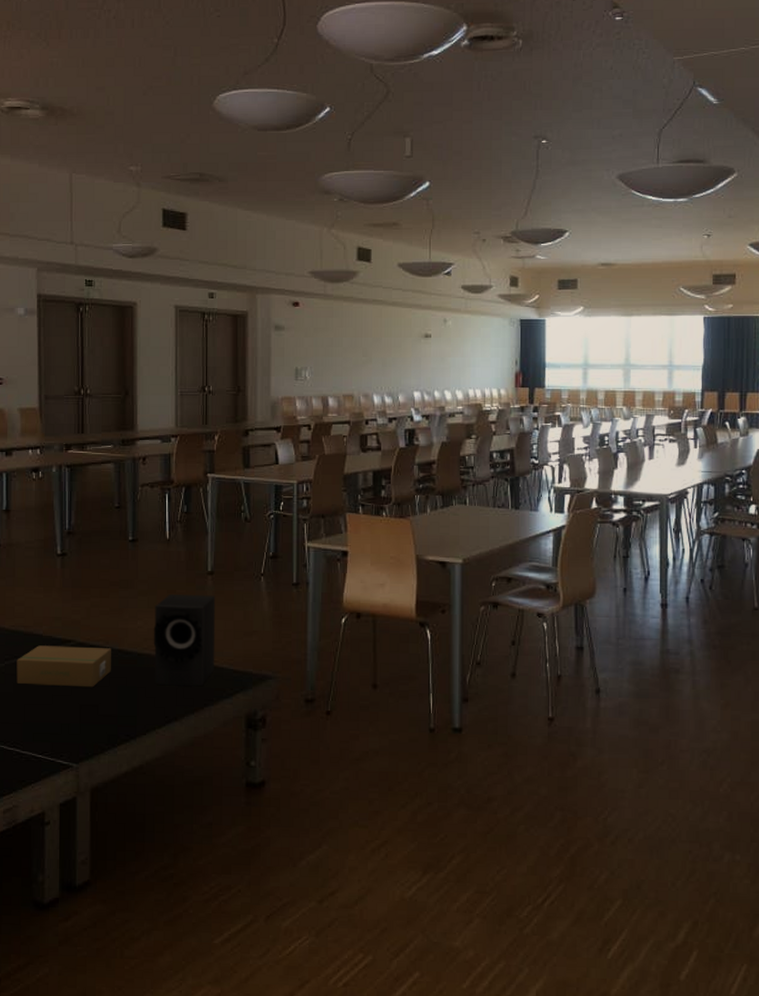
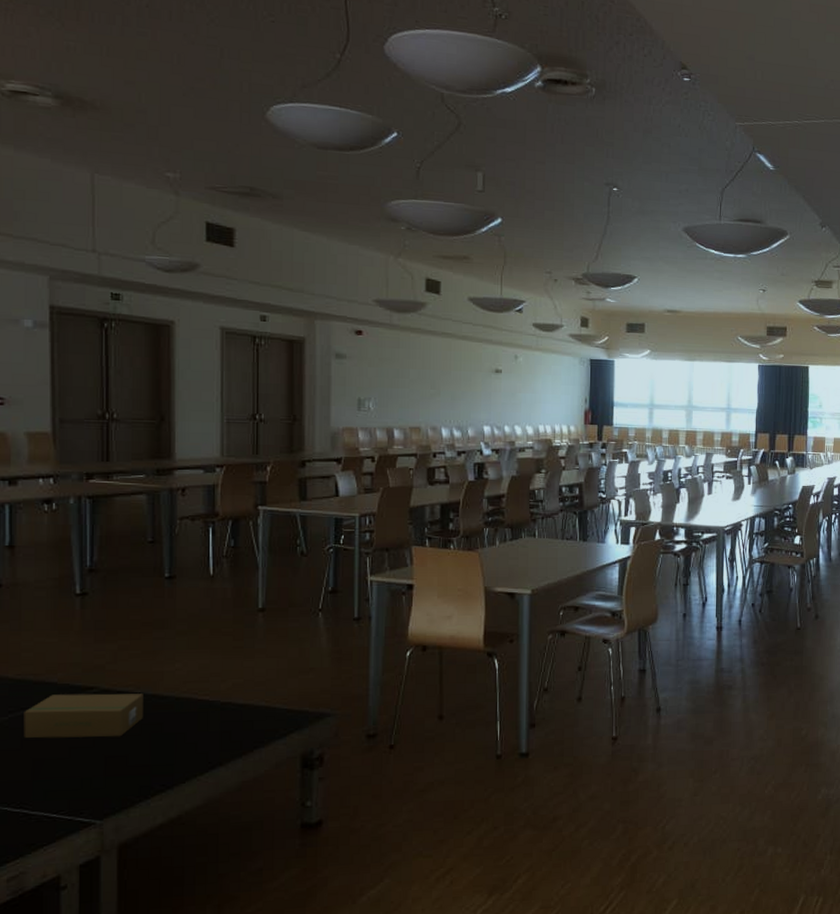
speaker: present [153,595,216,687] -> none [194,633,267,730]

